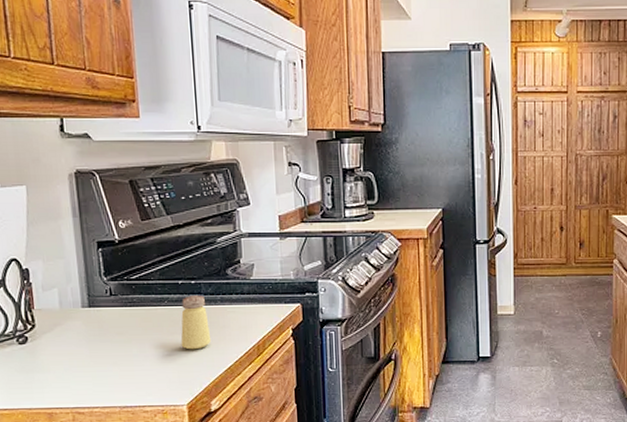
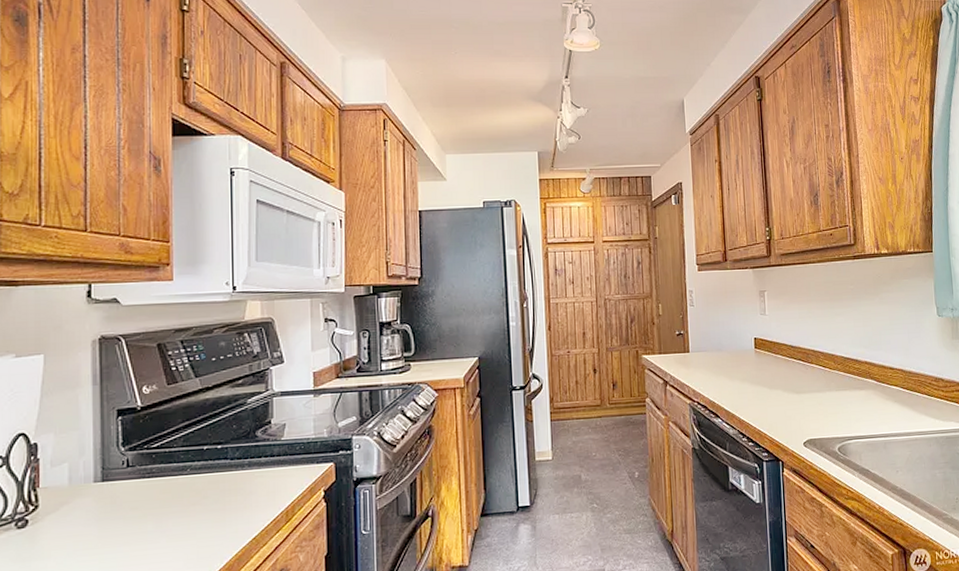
saltshaker: present [180,295,212,350] -> none [202,461,236,522]

